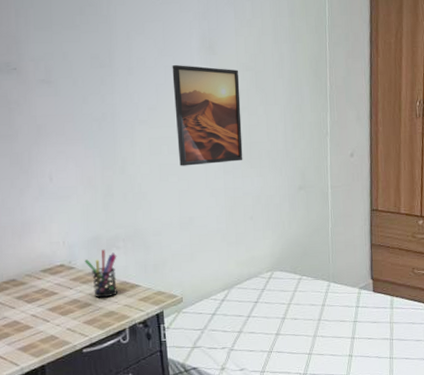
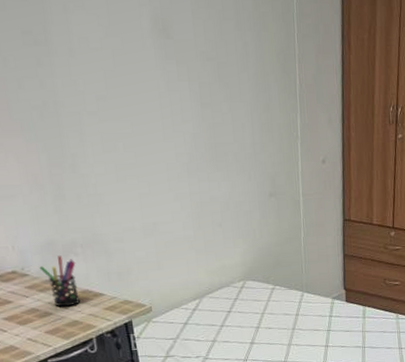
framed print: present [172,64,243,166] -> none [121,47,208,167]

